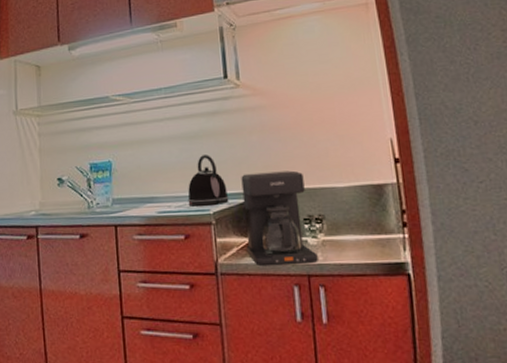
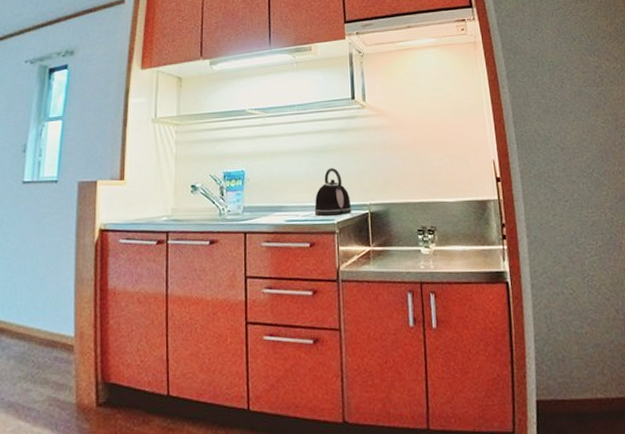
coffee maker: present [241,170,318,267] -> none [363,185,430,274]

